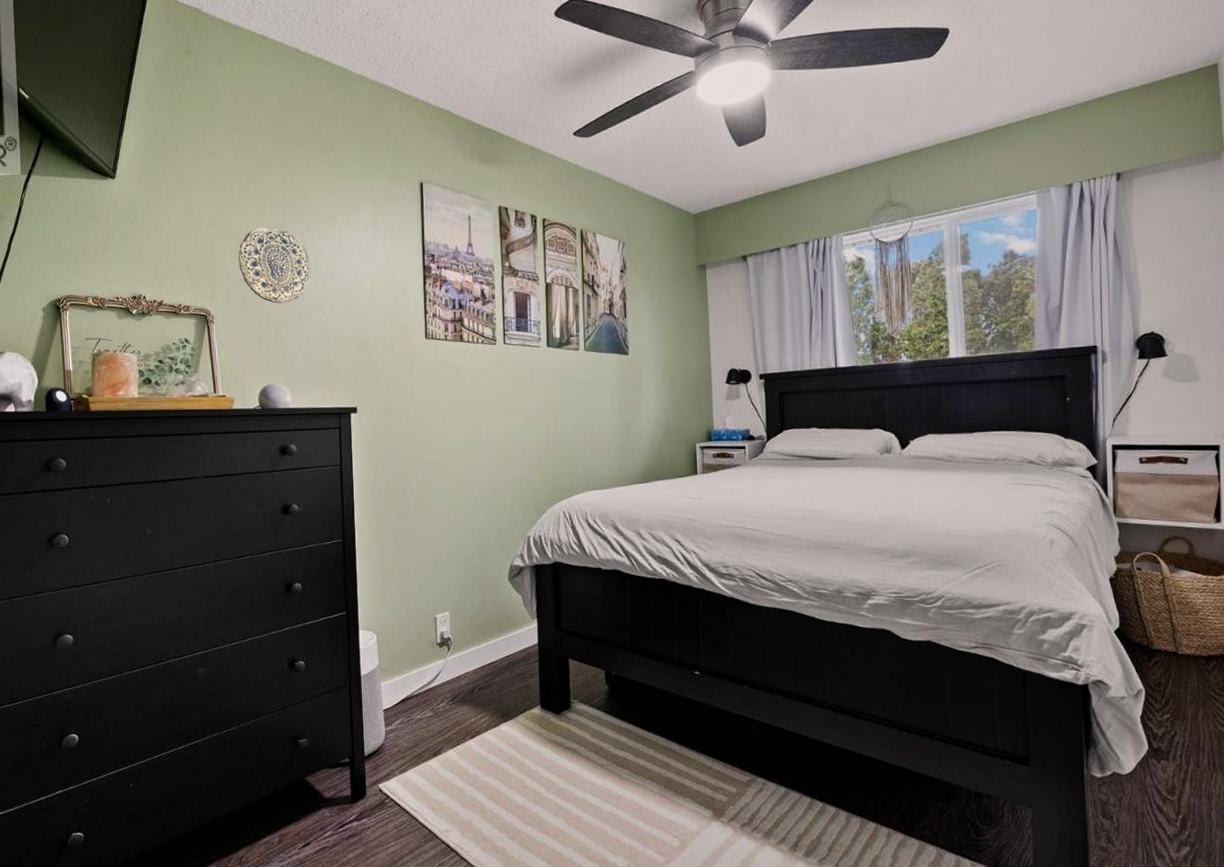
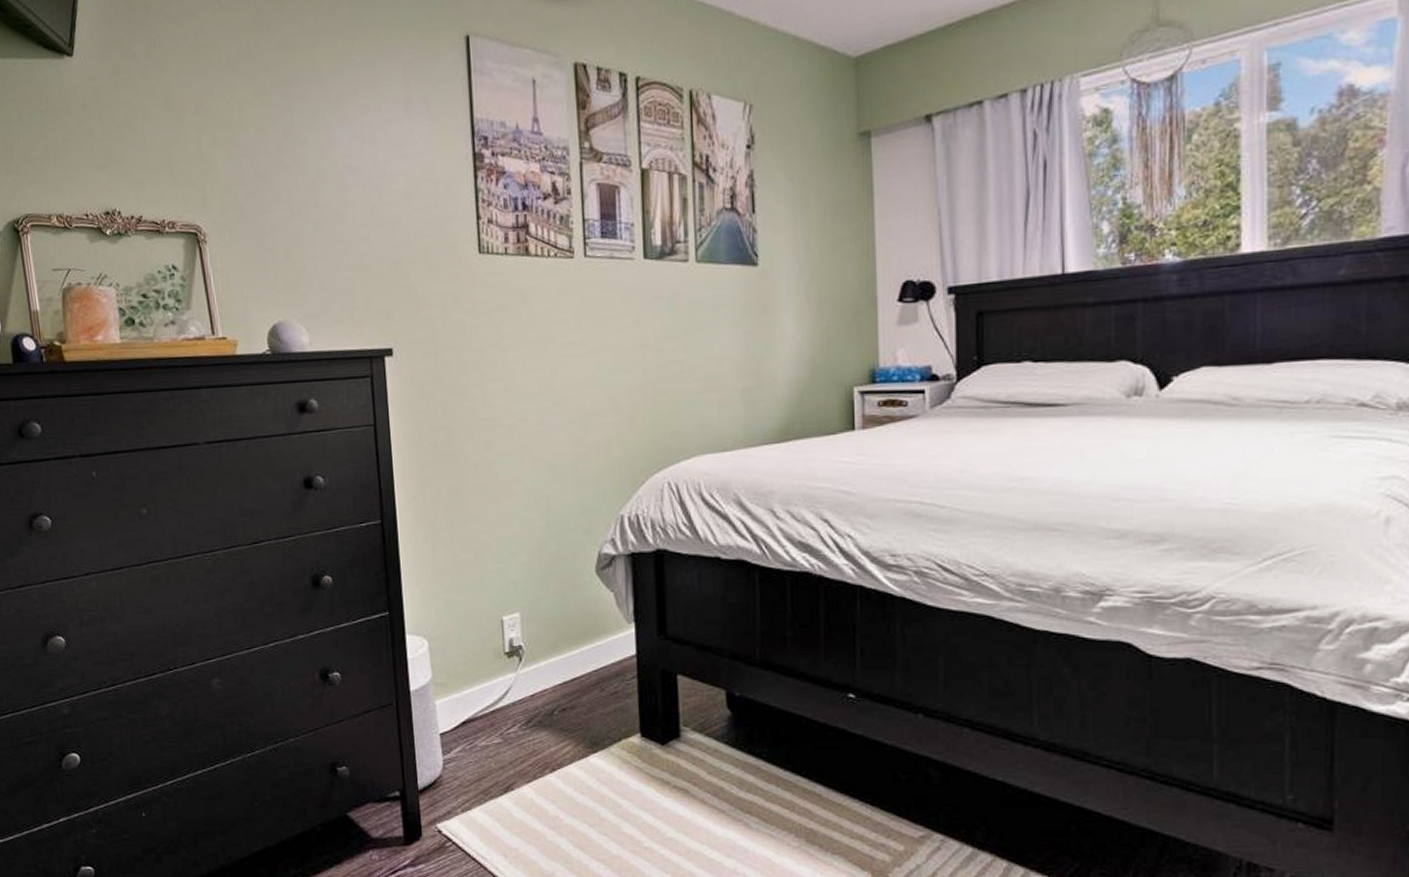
decorative plate: present [238,227,311,304] -> none [232,110,326,214]

